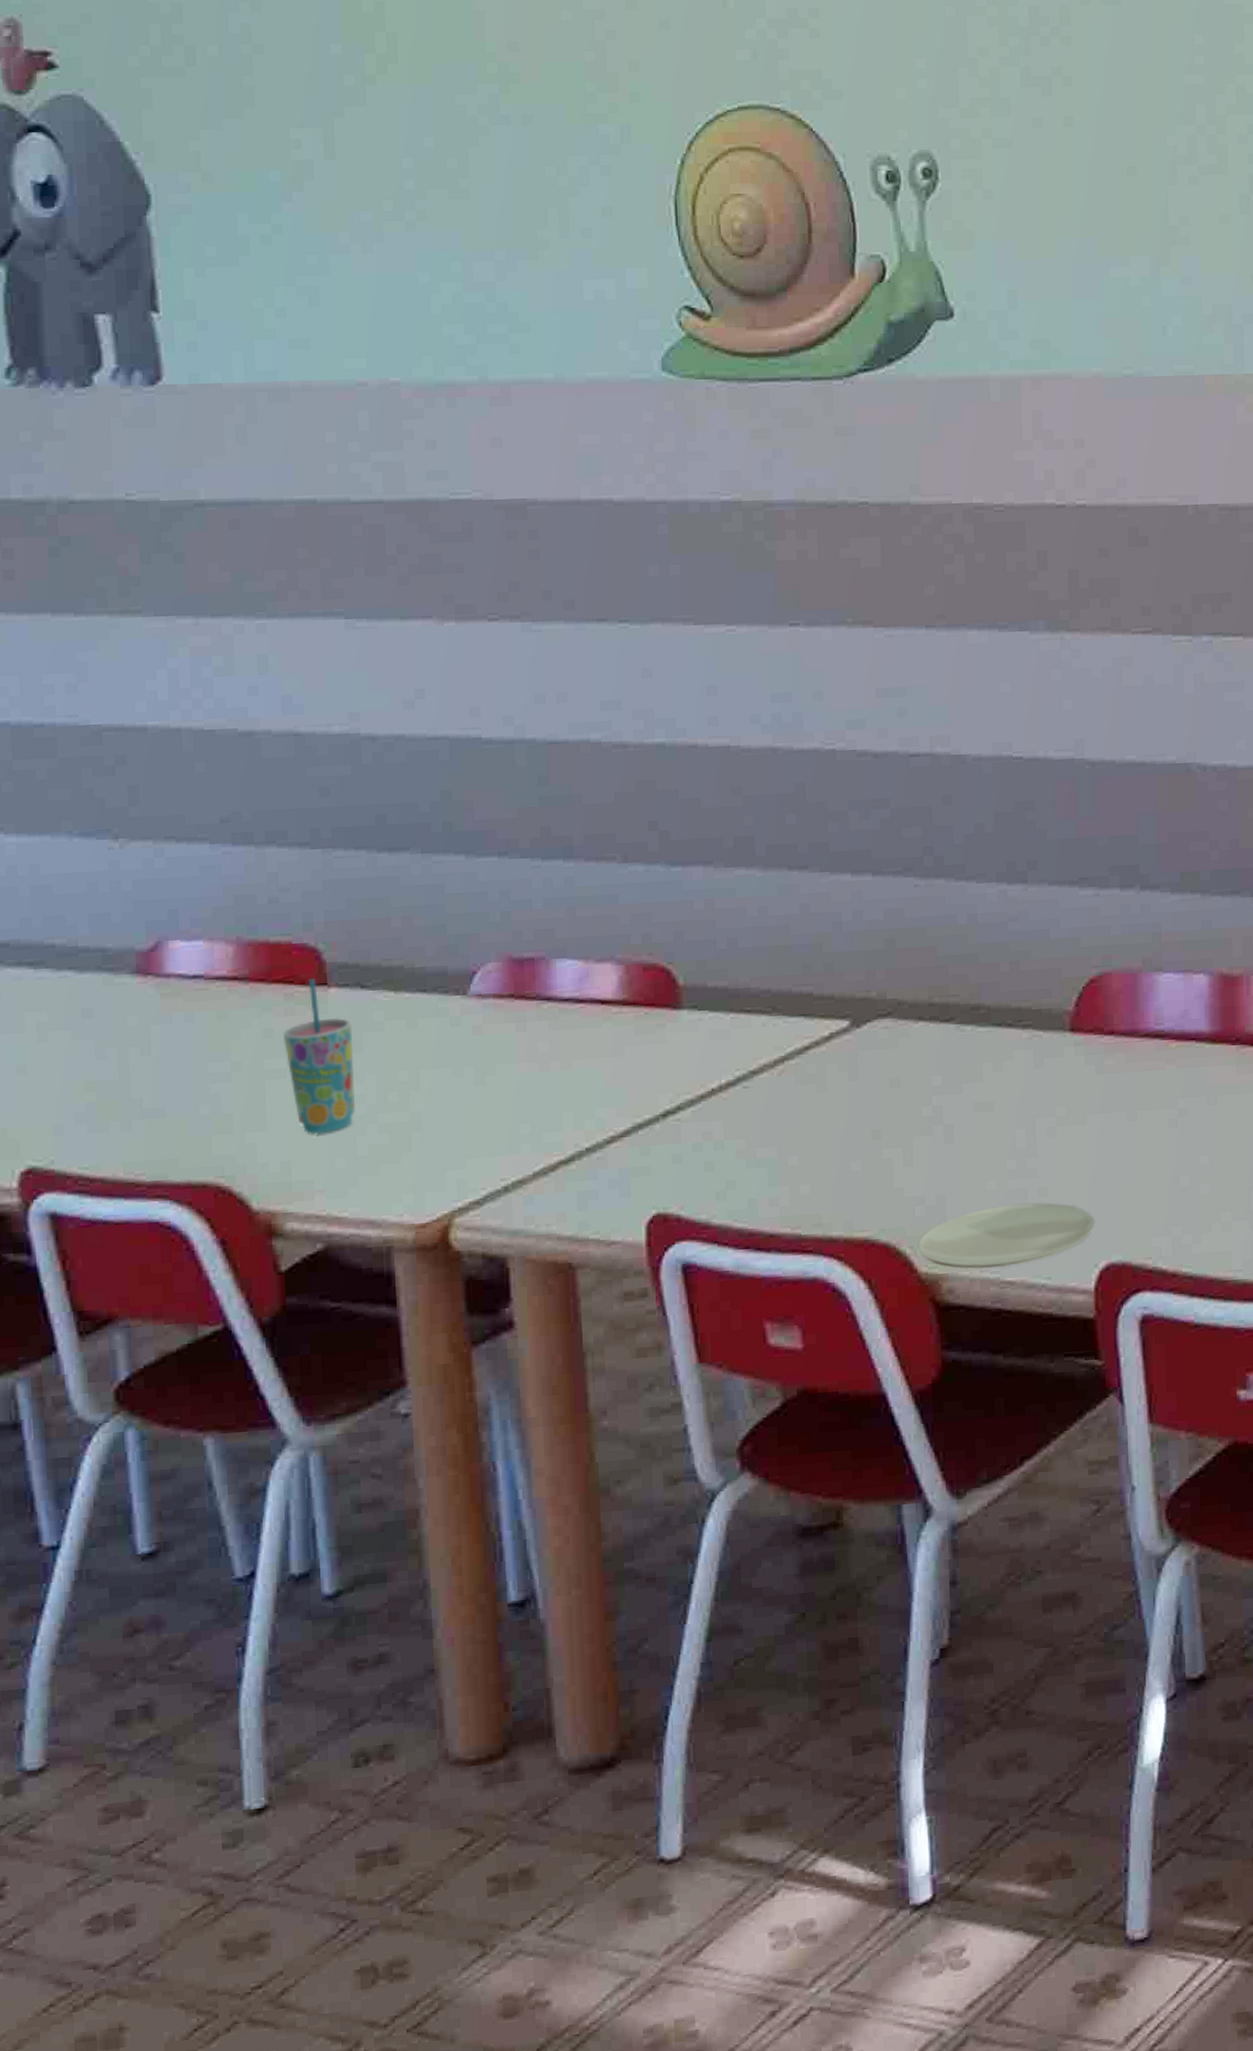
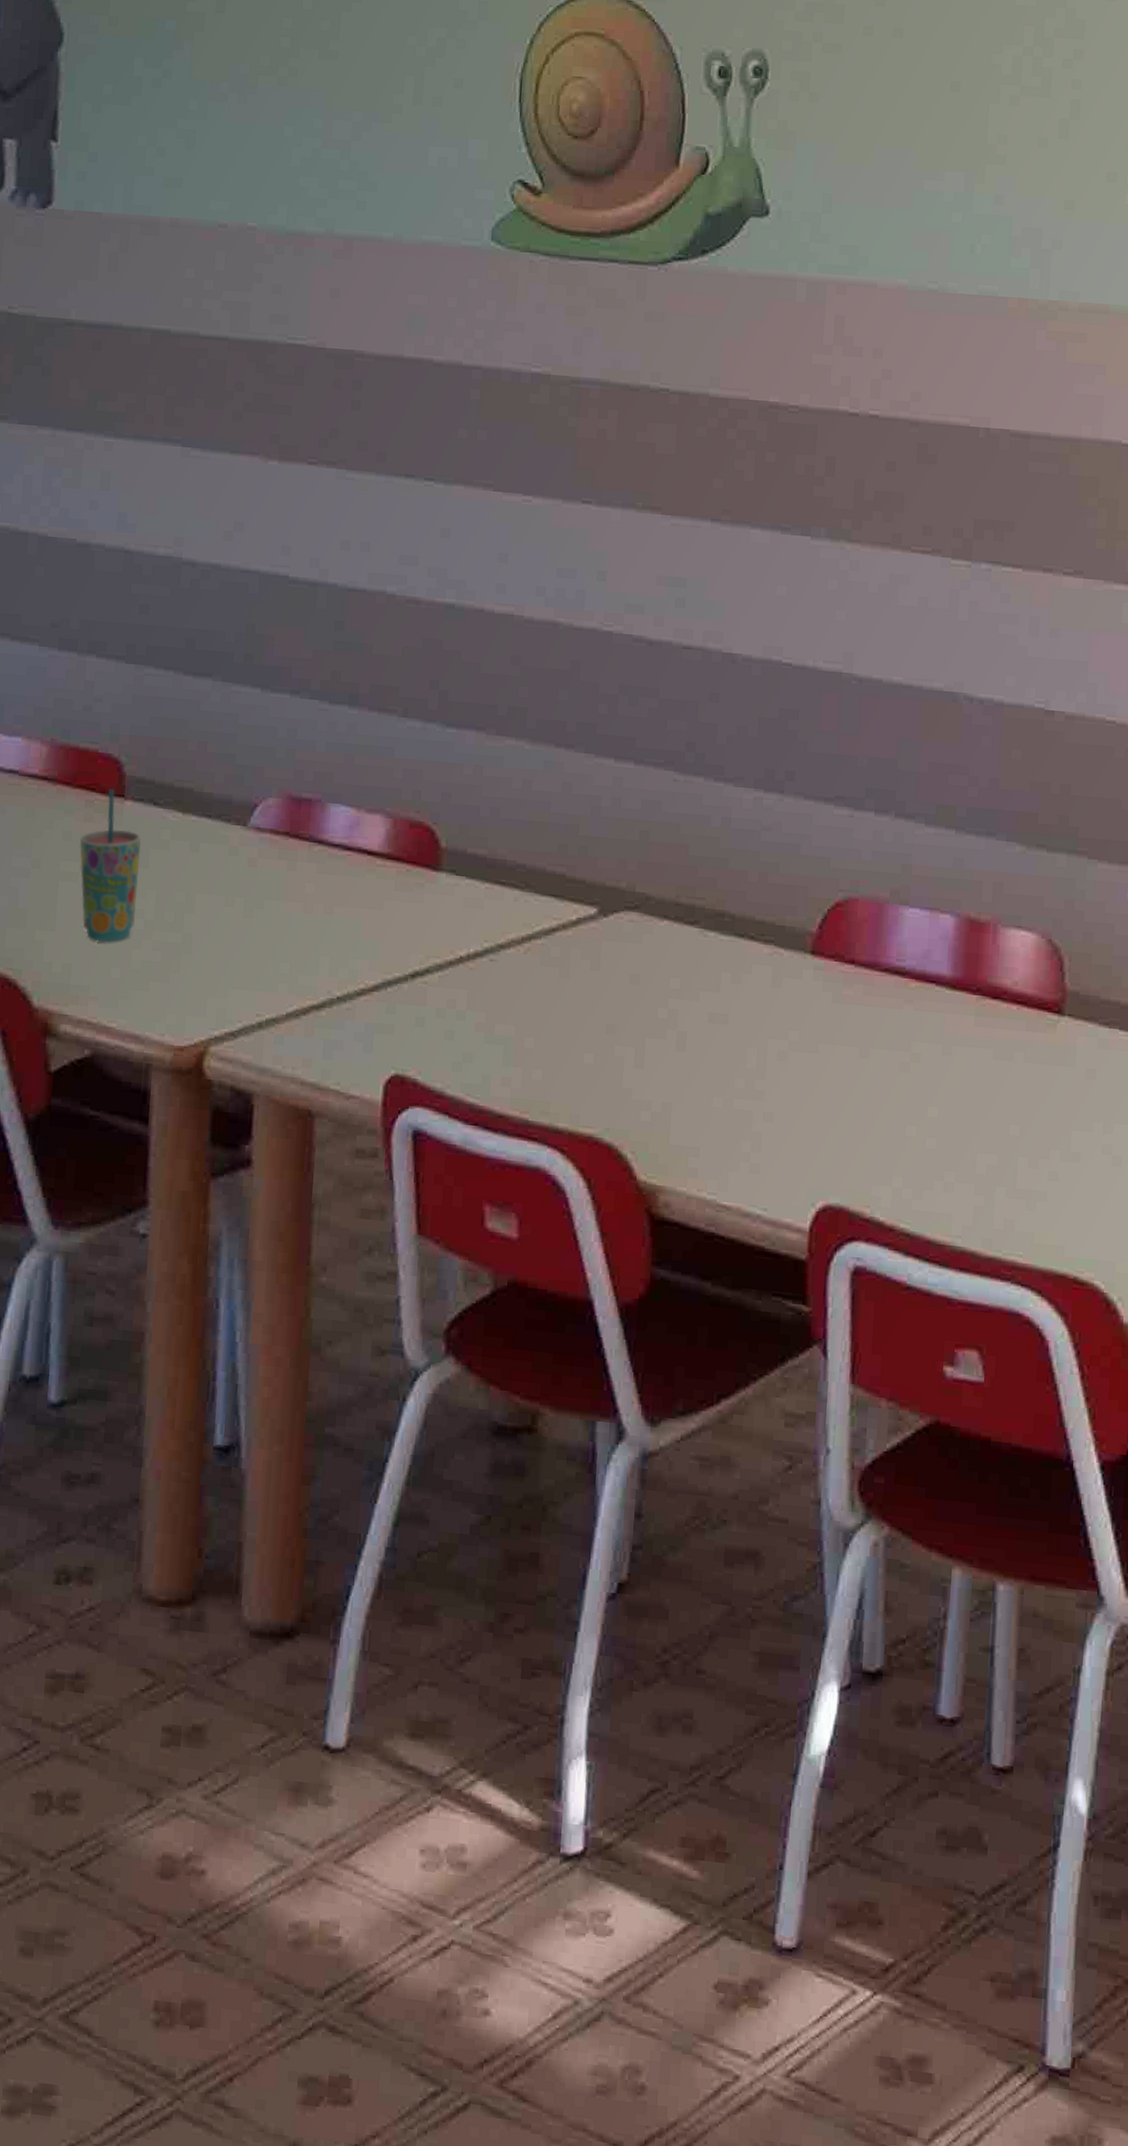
plate: present [917,1202,1095,1269] -> none [638,1124,817,1190]

